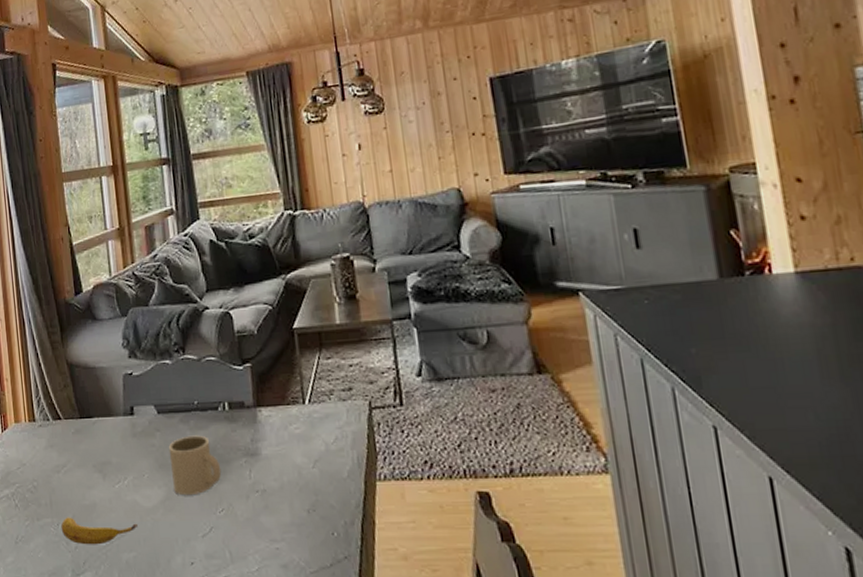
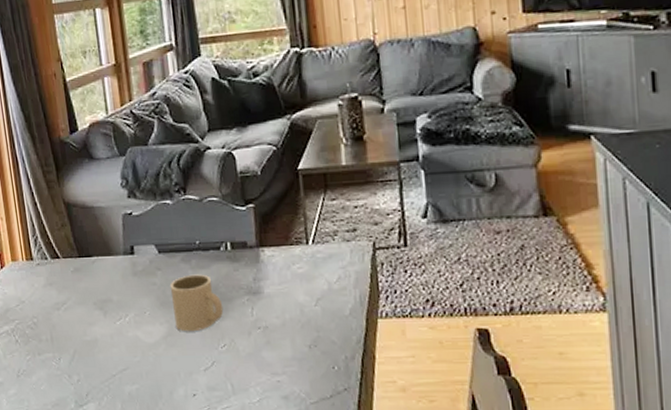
banana: present [61,517,138,545] -> none [62,352,140,378]

